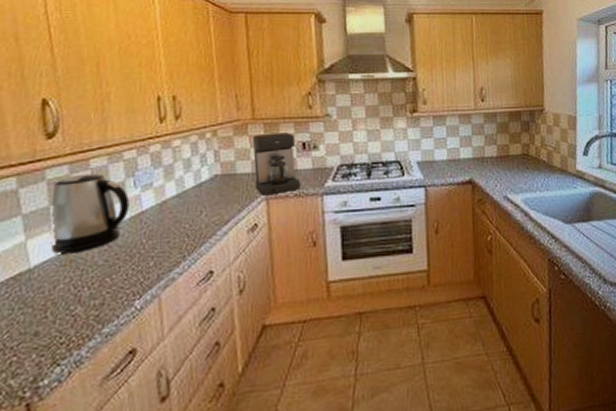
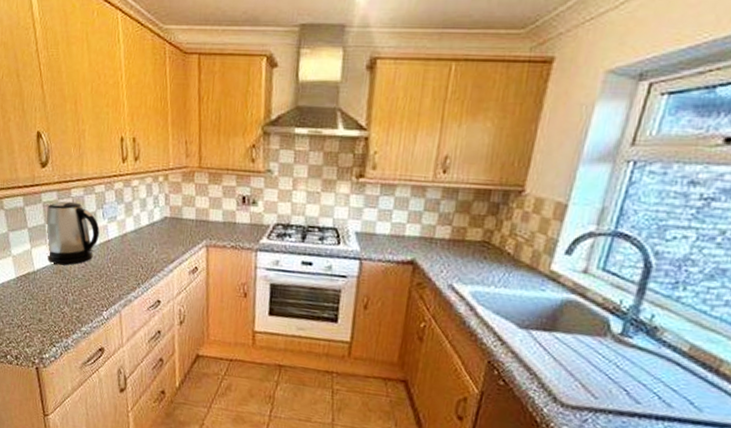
coffee maker: present [252,133,301,196] -> none [197,183,238,243]

